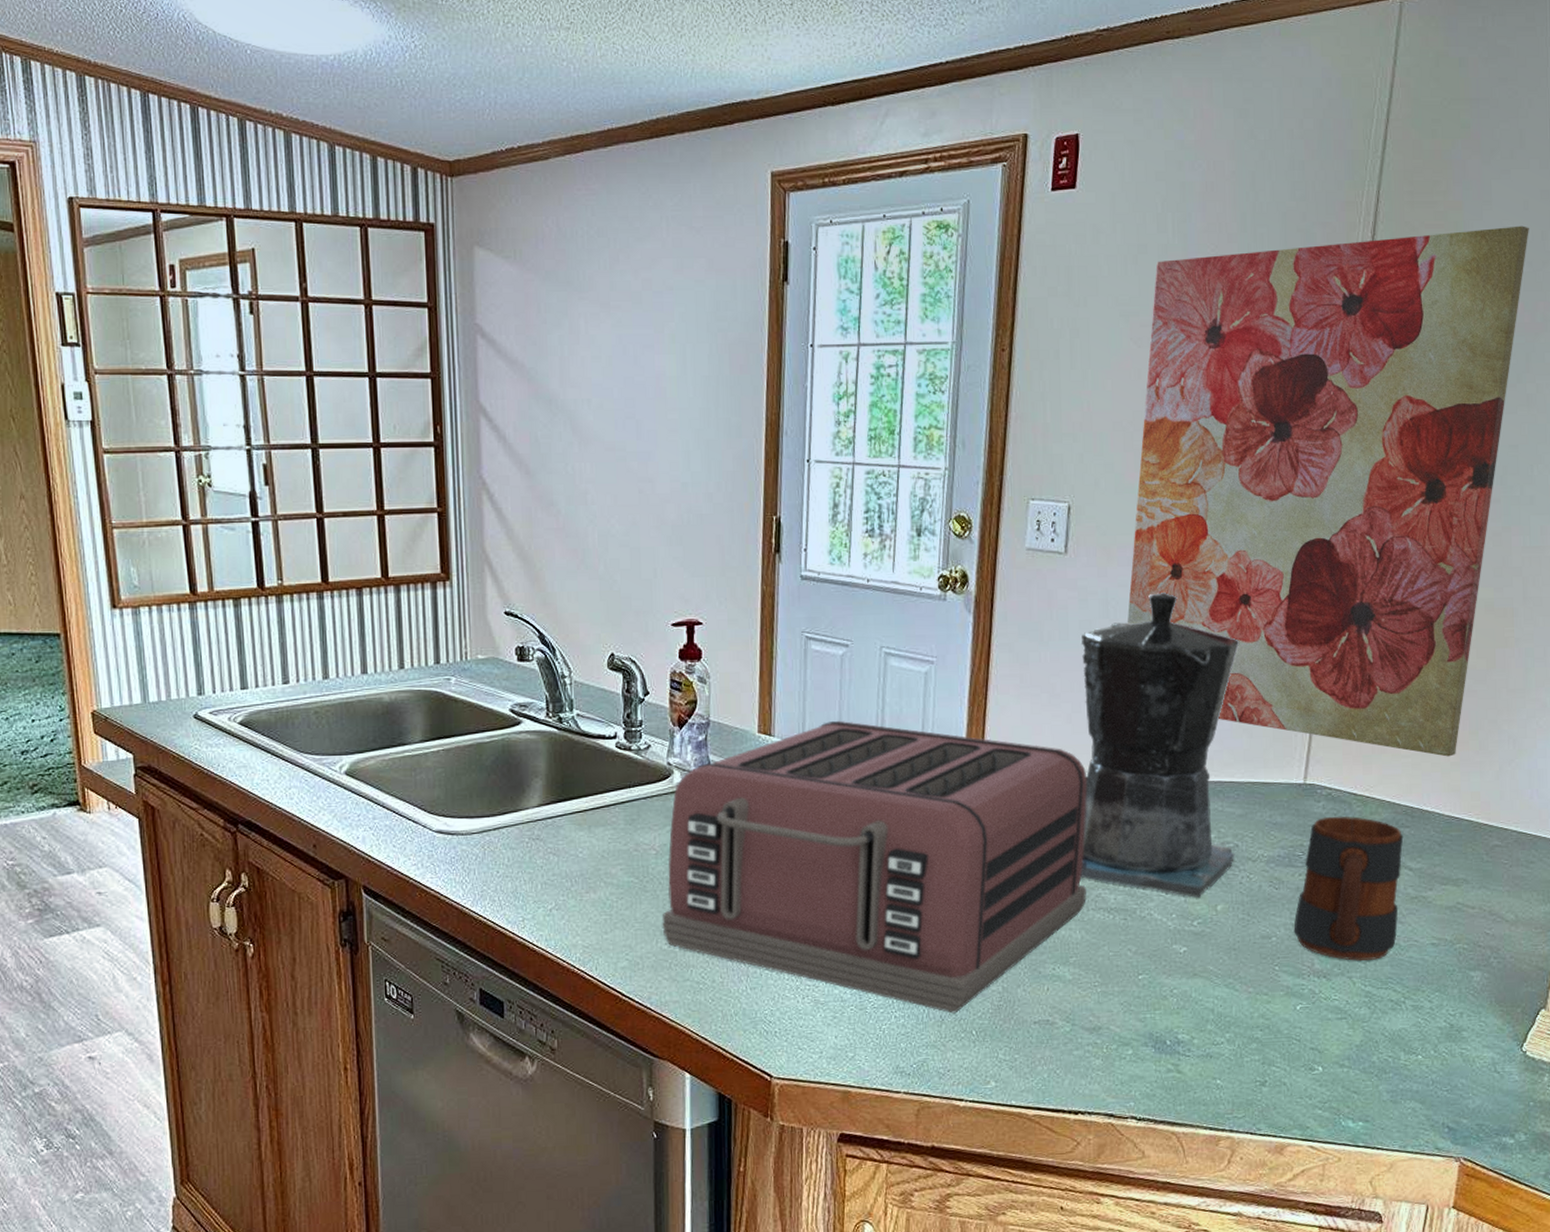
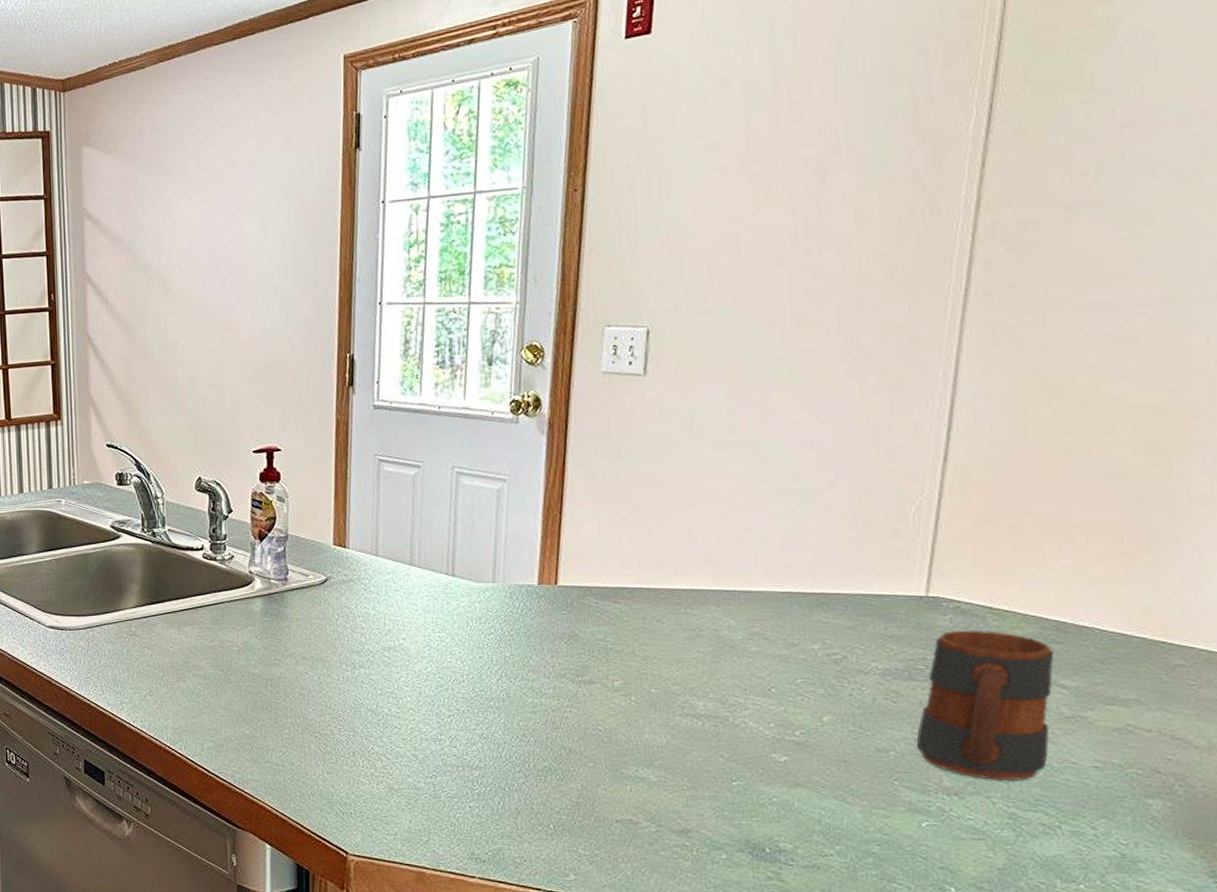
toaster: present [662,720,1088,1014] -> none [244,533,673,807]
coffee maker: present [1080,593,1240,899] -> none [662,409,845,709]
wall art: present [1127,226,1529,757] -> none [713,9,1205,570]

